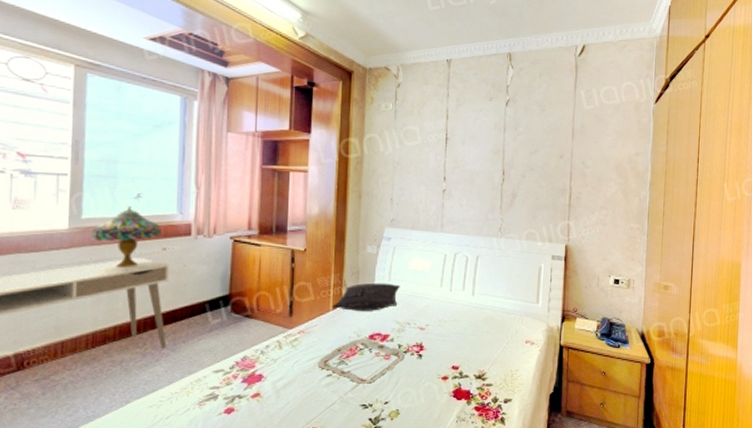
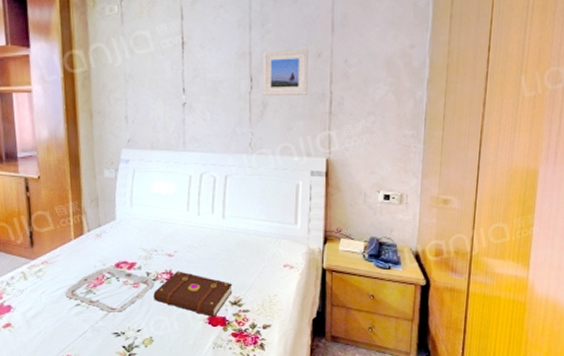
pillow: present [332,282,400,311] -> none [74,209,143,239]
book: none [403,344,478,391] -> present [153,271,233,318]
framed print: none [512,150,552,189] -> present [262,49,308,96]

